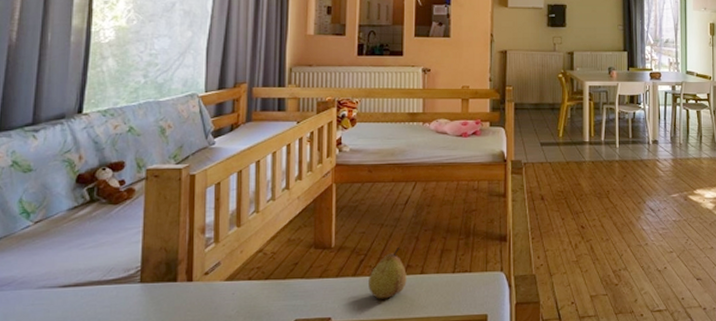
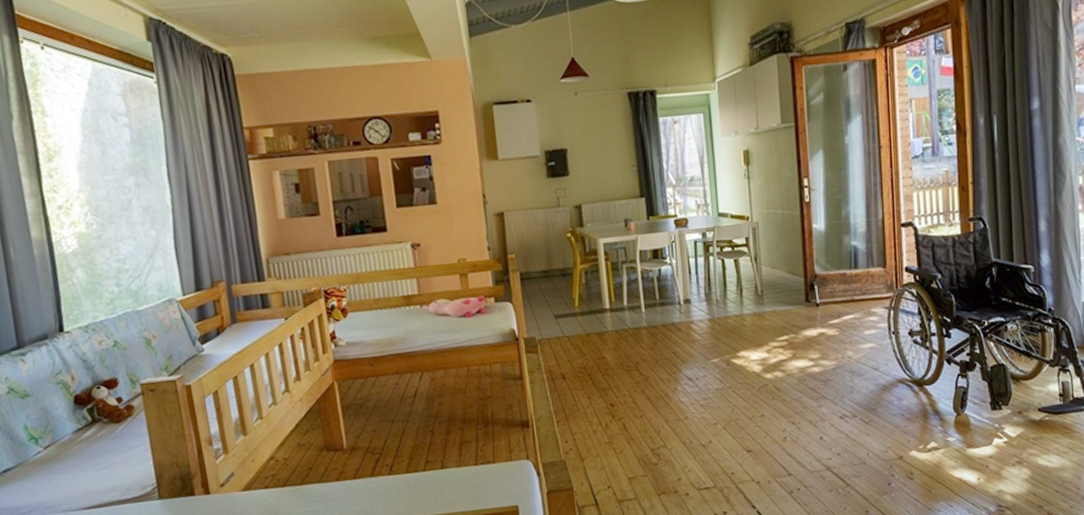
fruit: present [368,246,407,299] -> none [387,442,428,498]

